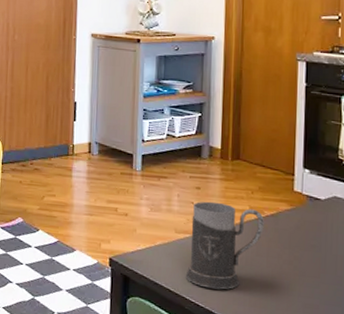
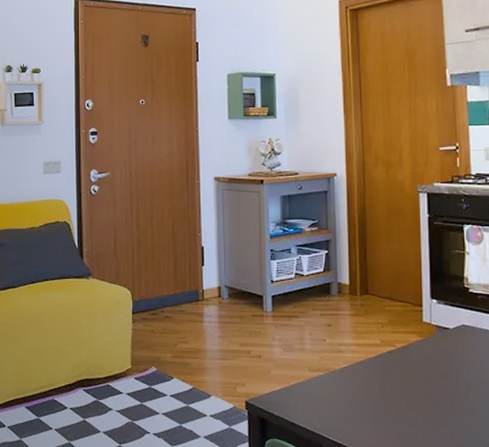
mug: present [185,201,264,290] -> none [322,338,396,425]

